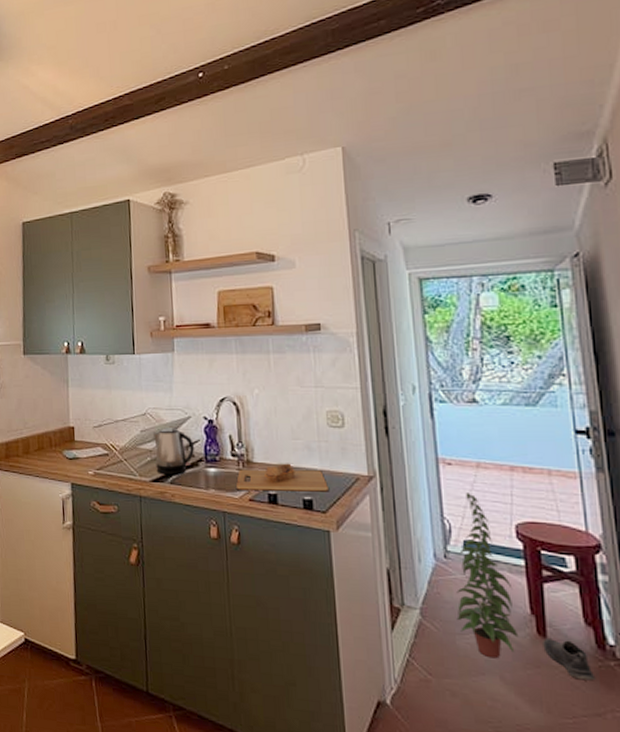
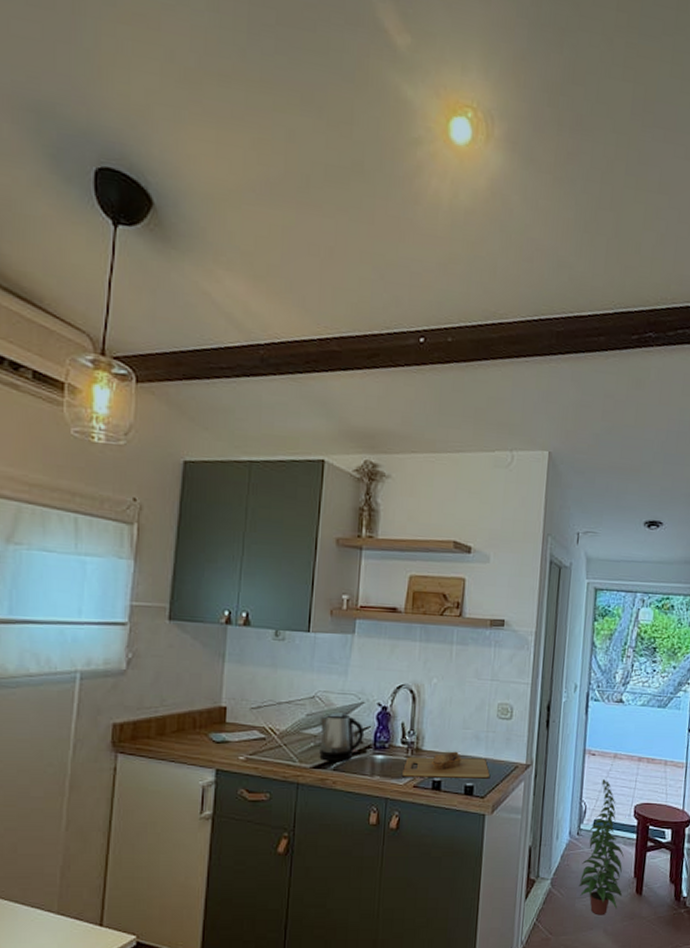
shoe: present [543,638,596,681] -> none [638,896,670,926]

